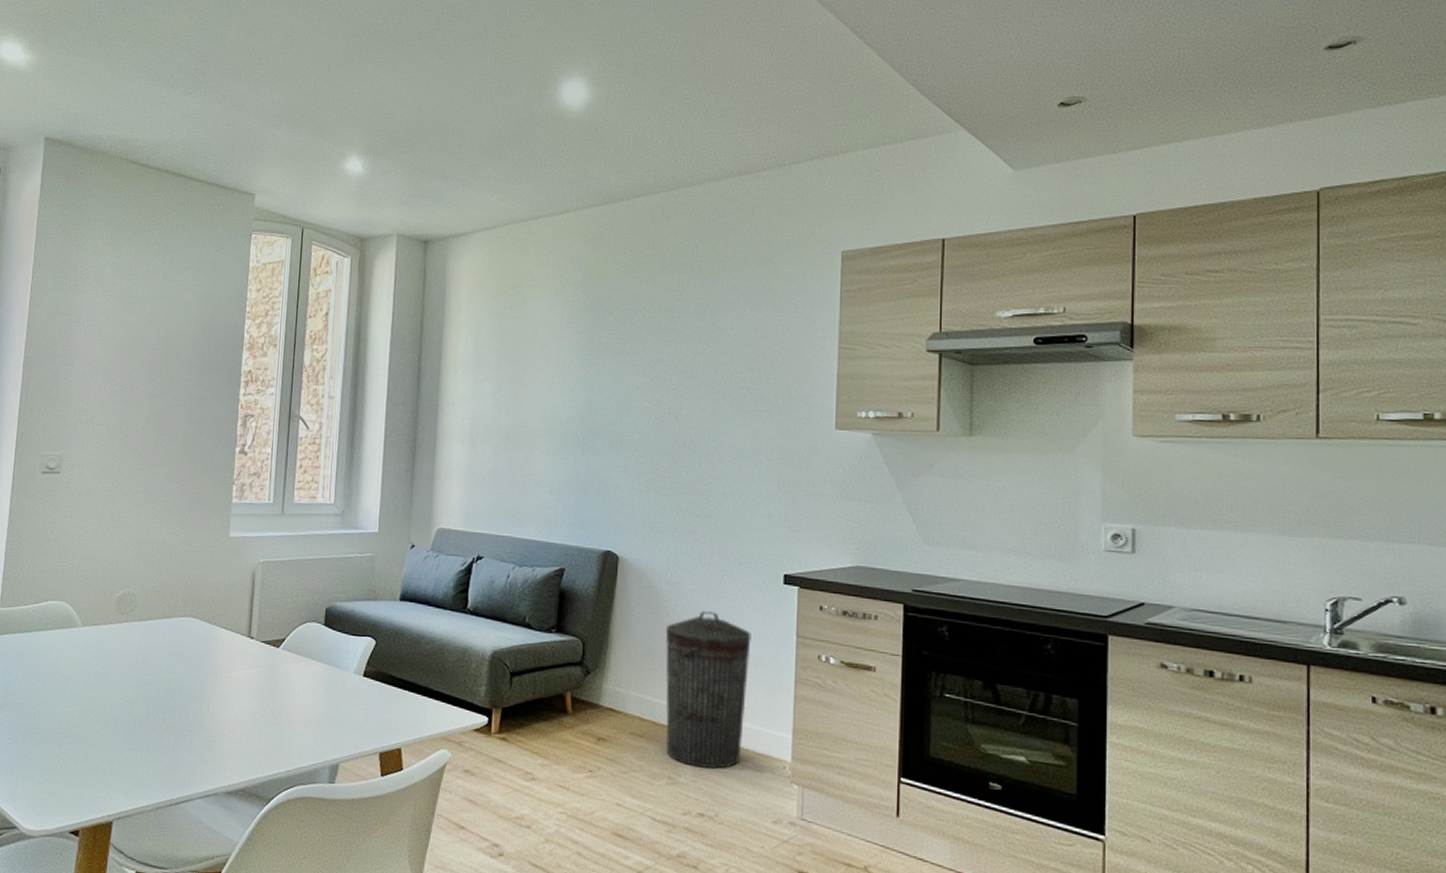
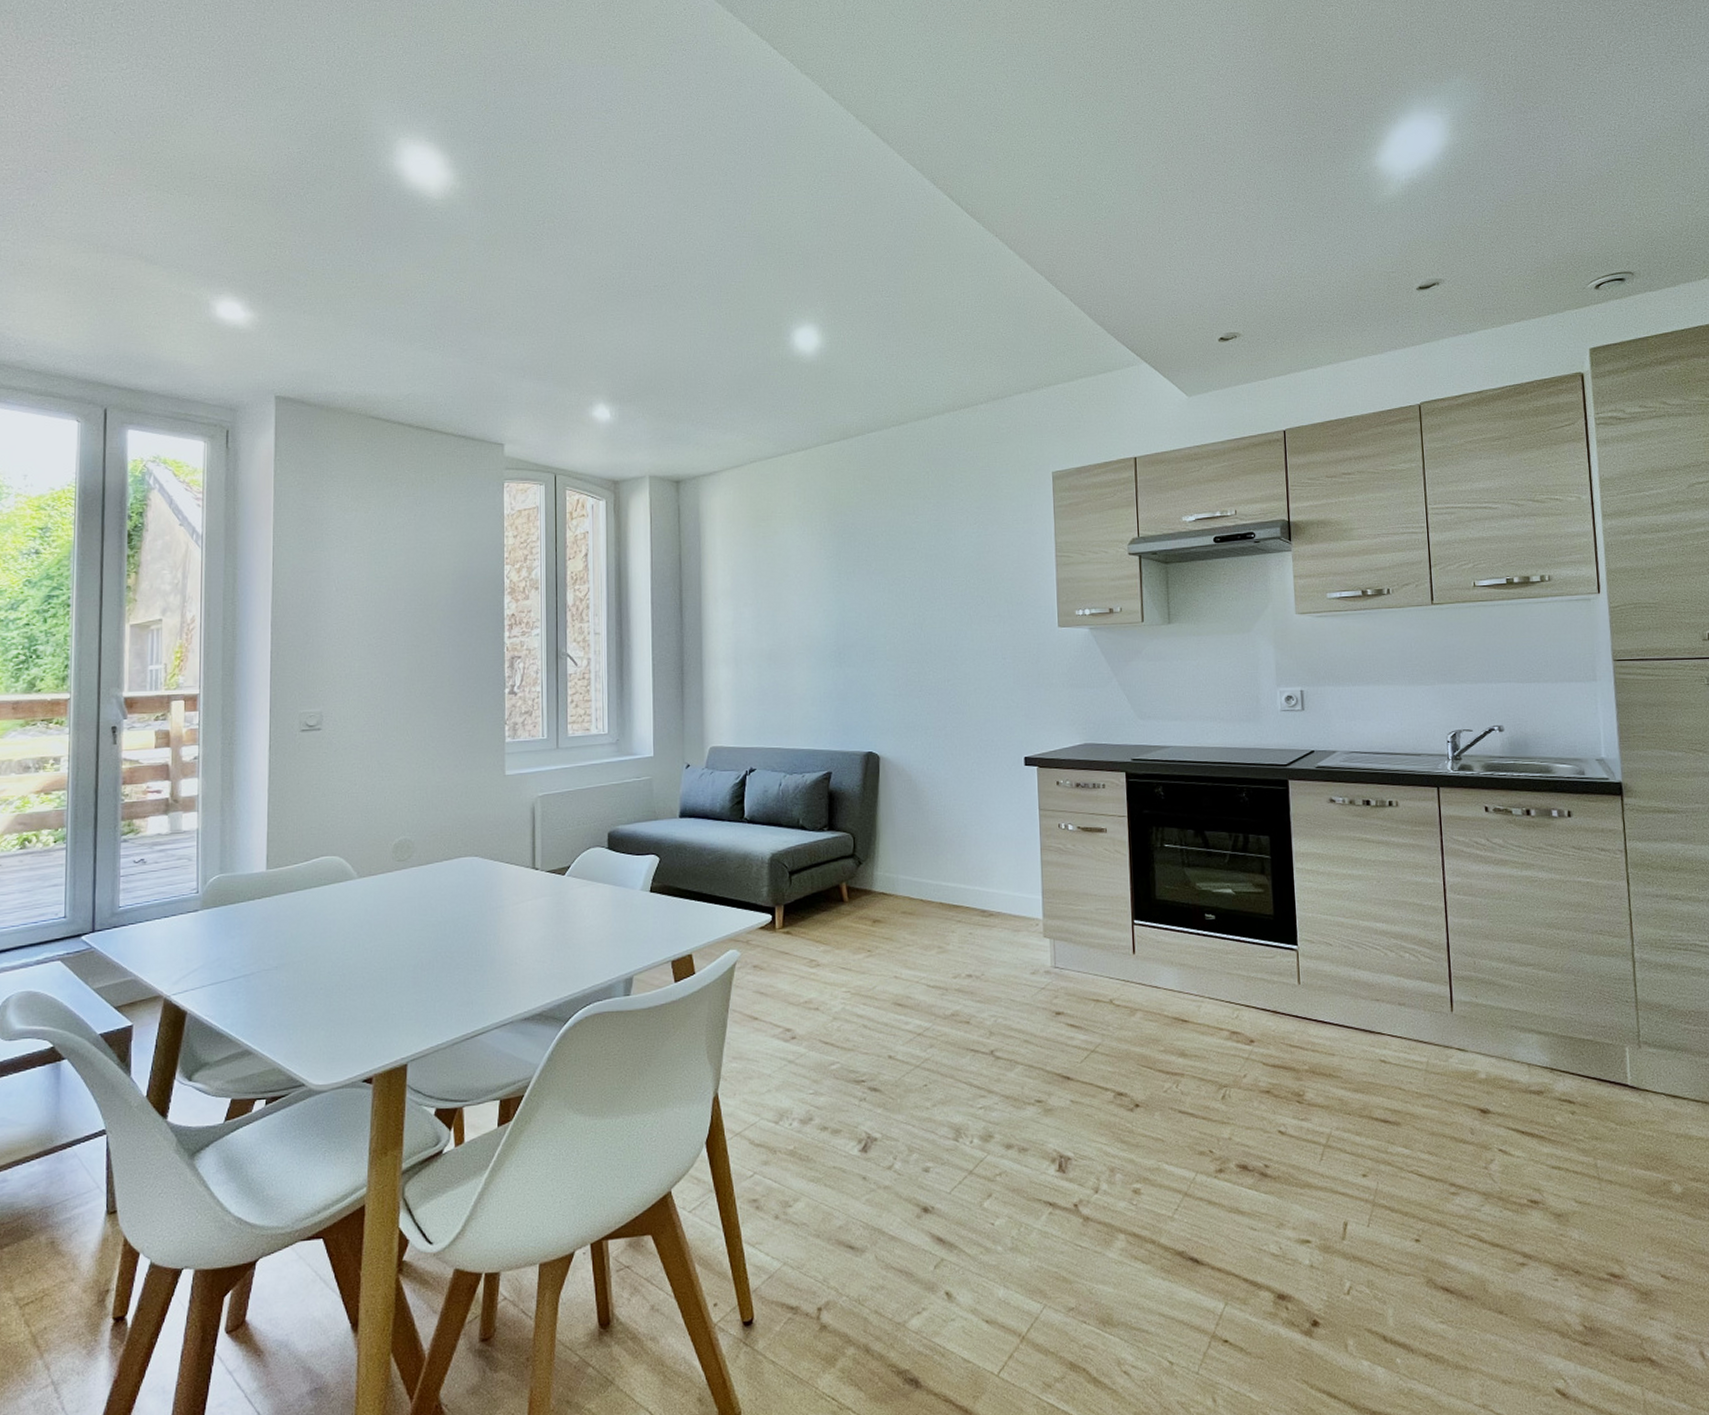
trash can: present [665,611,751,770] -> none [926,796,1001,936]

